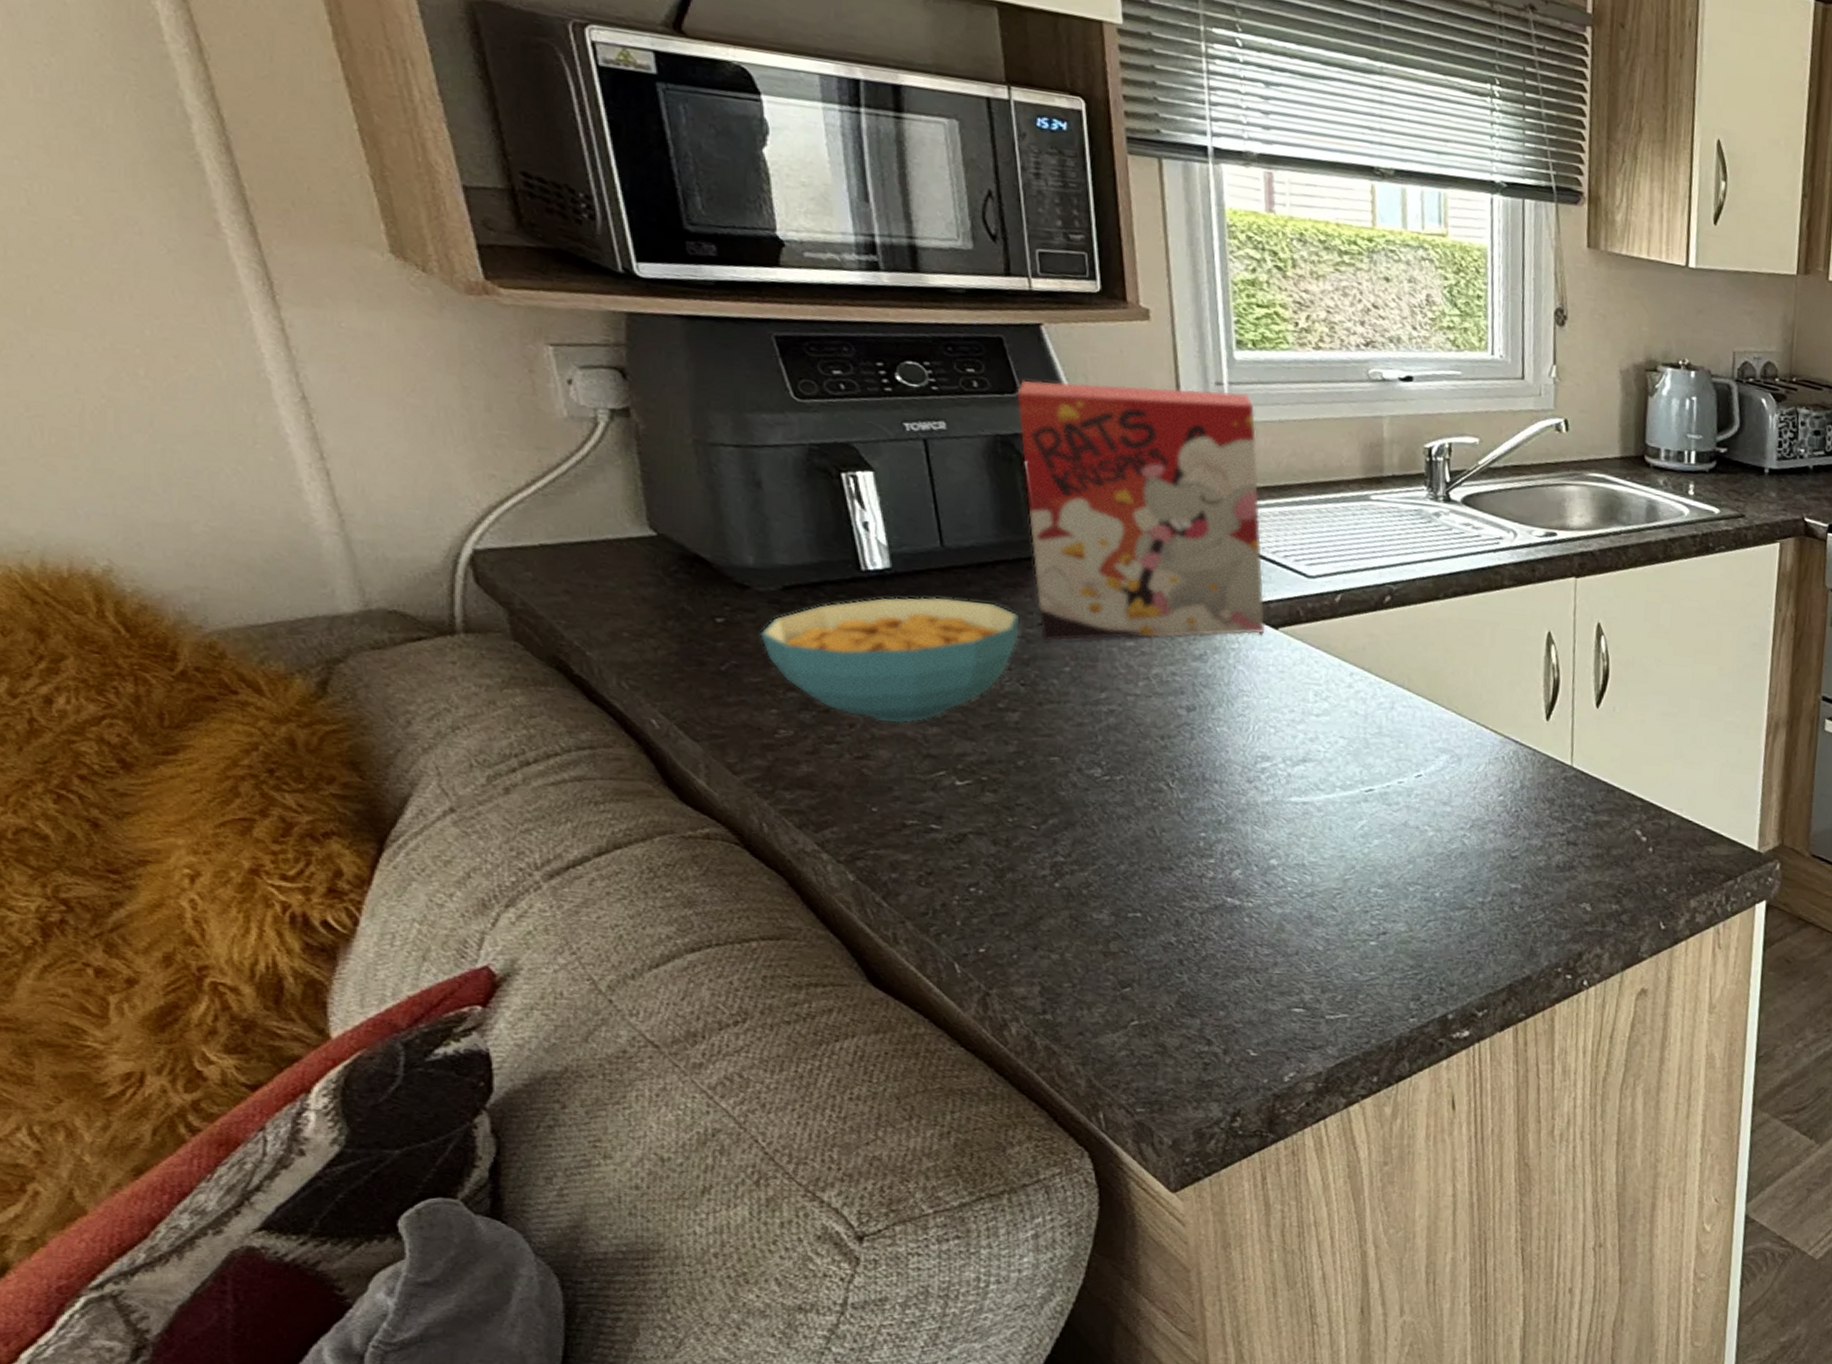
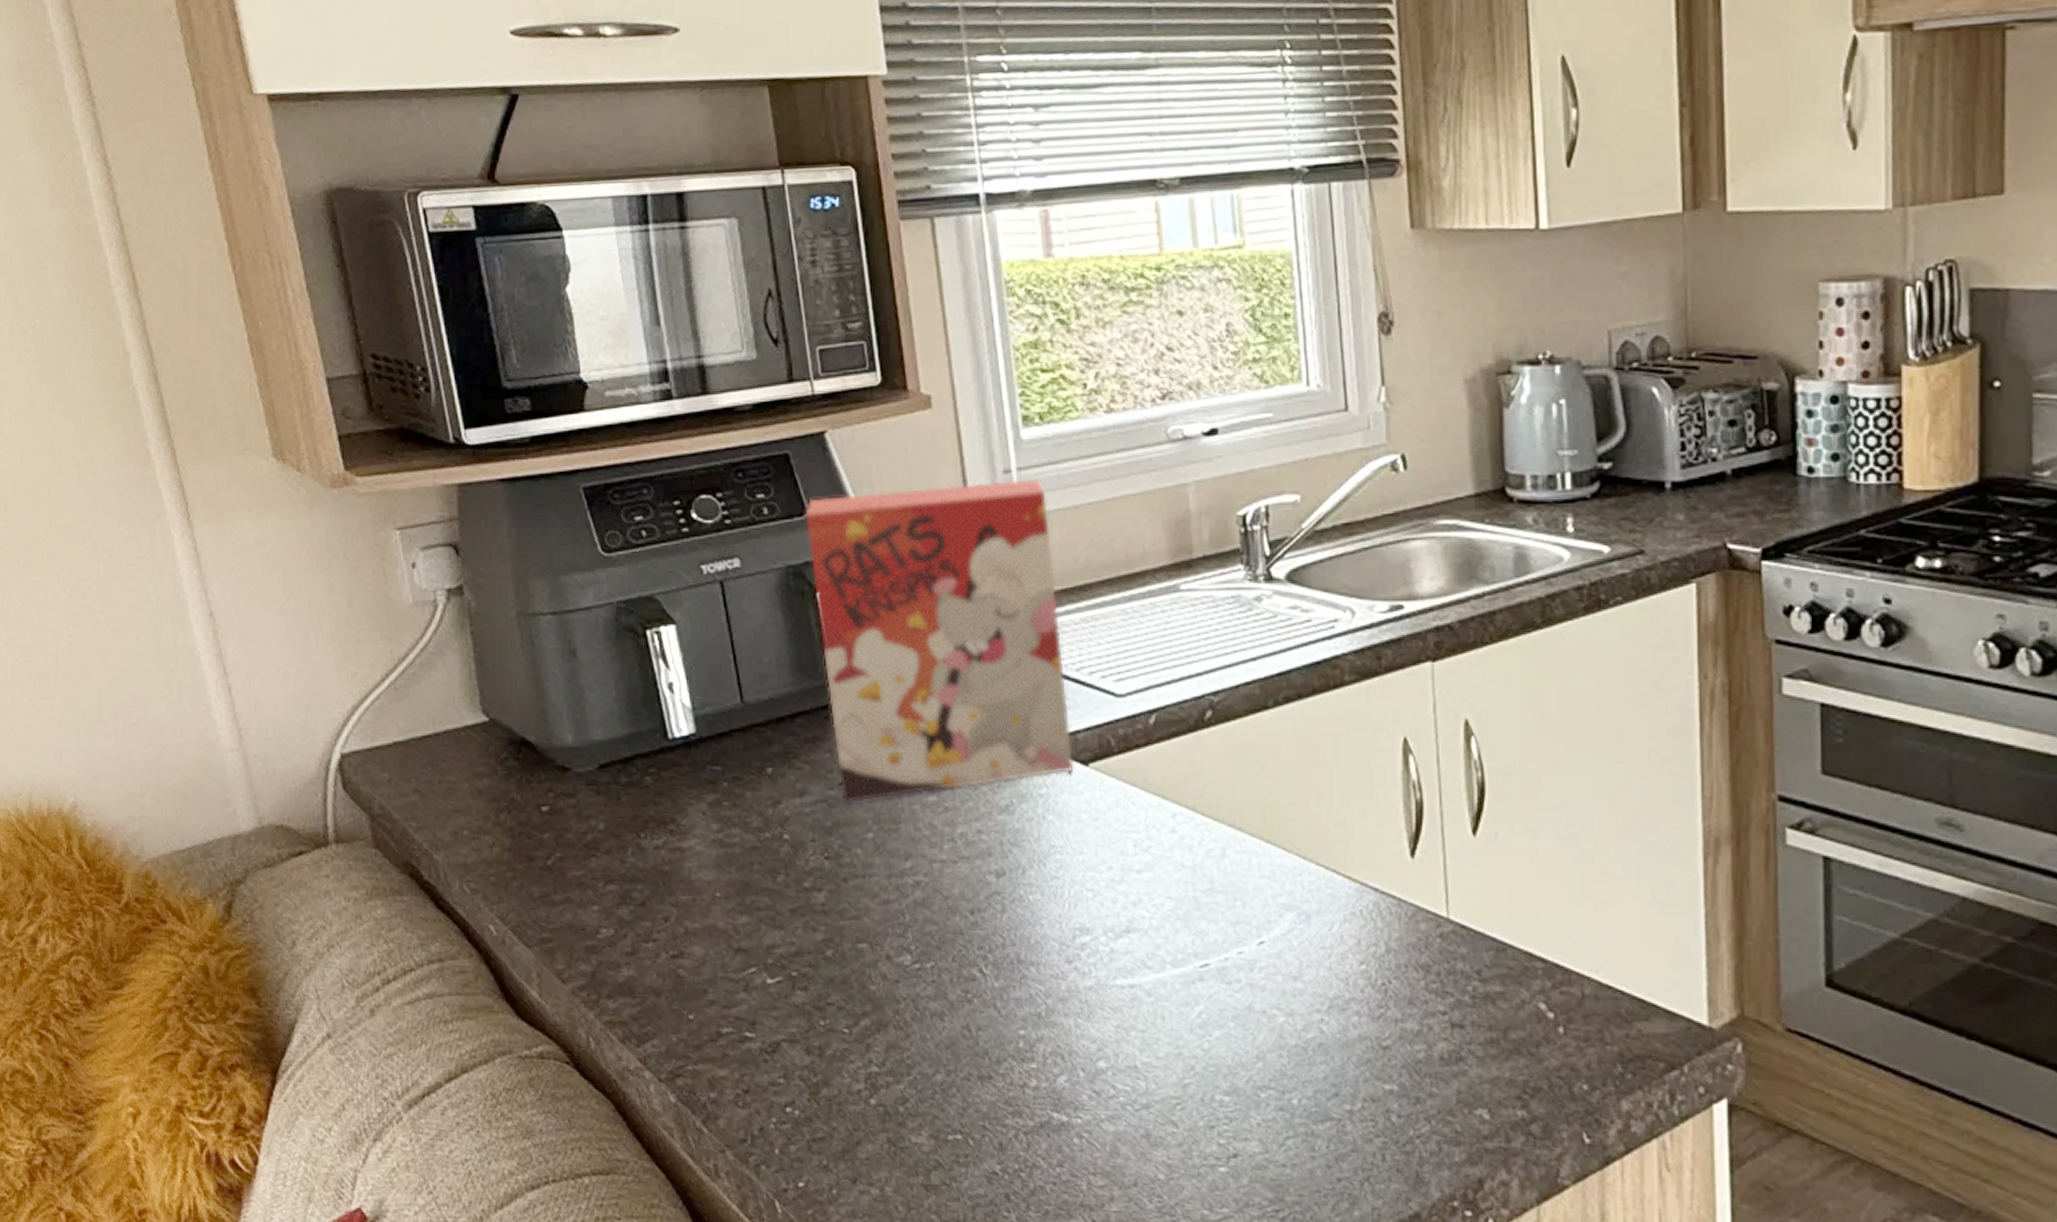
cereal bowl: present [759,597,1019,723] -> none [579,762,821,913]

